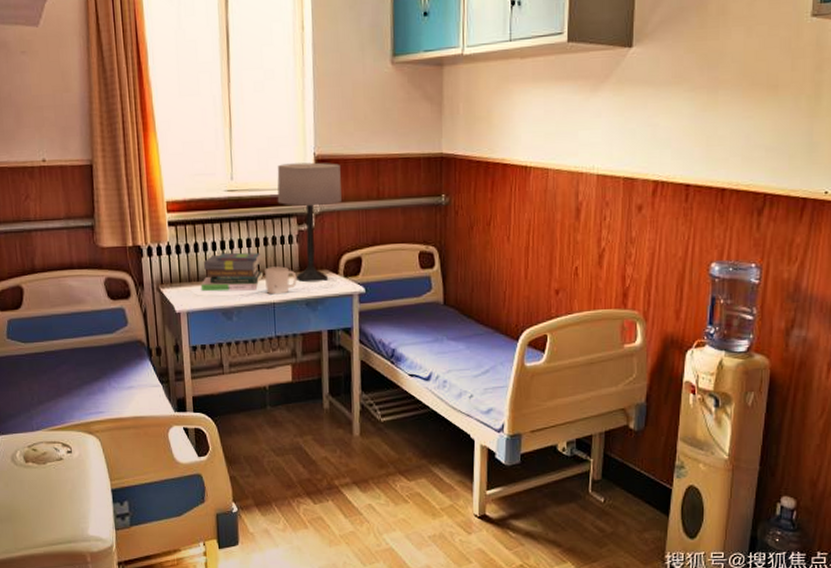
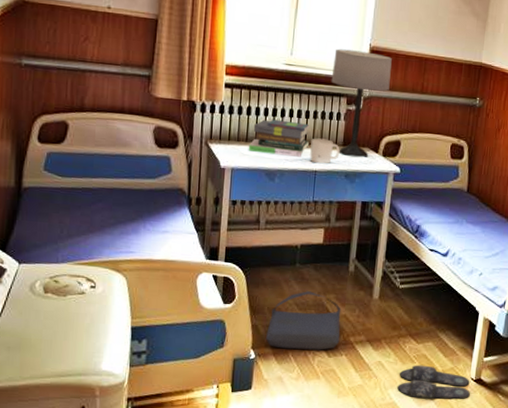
bag: none [246,435,324,499] -> present [266,291,341,350]
slippers: none [393,504,475,542] -> present [397,364,470,400]

